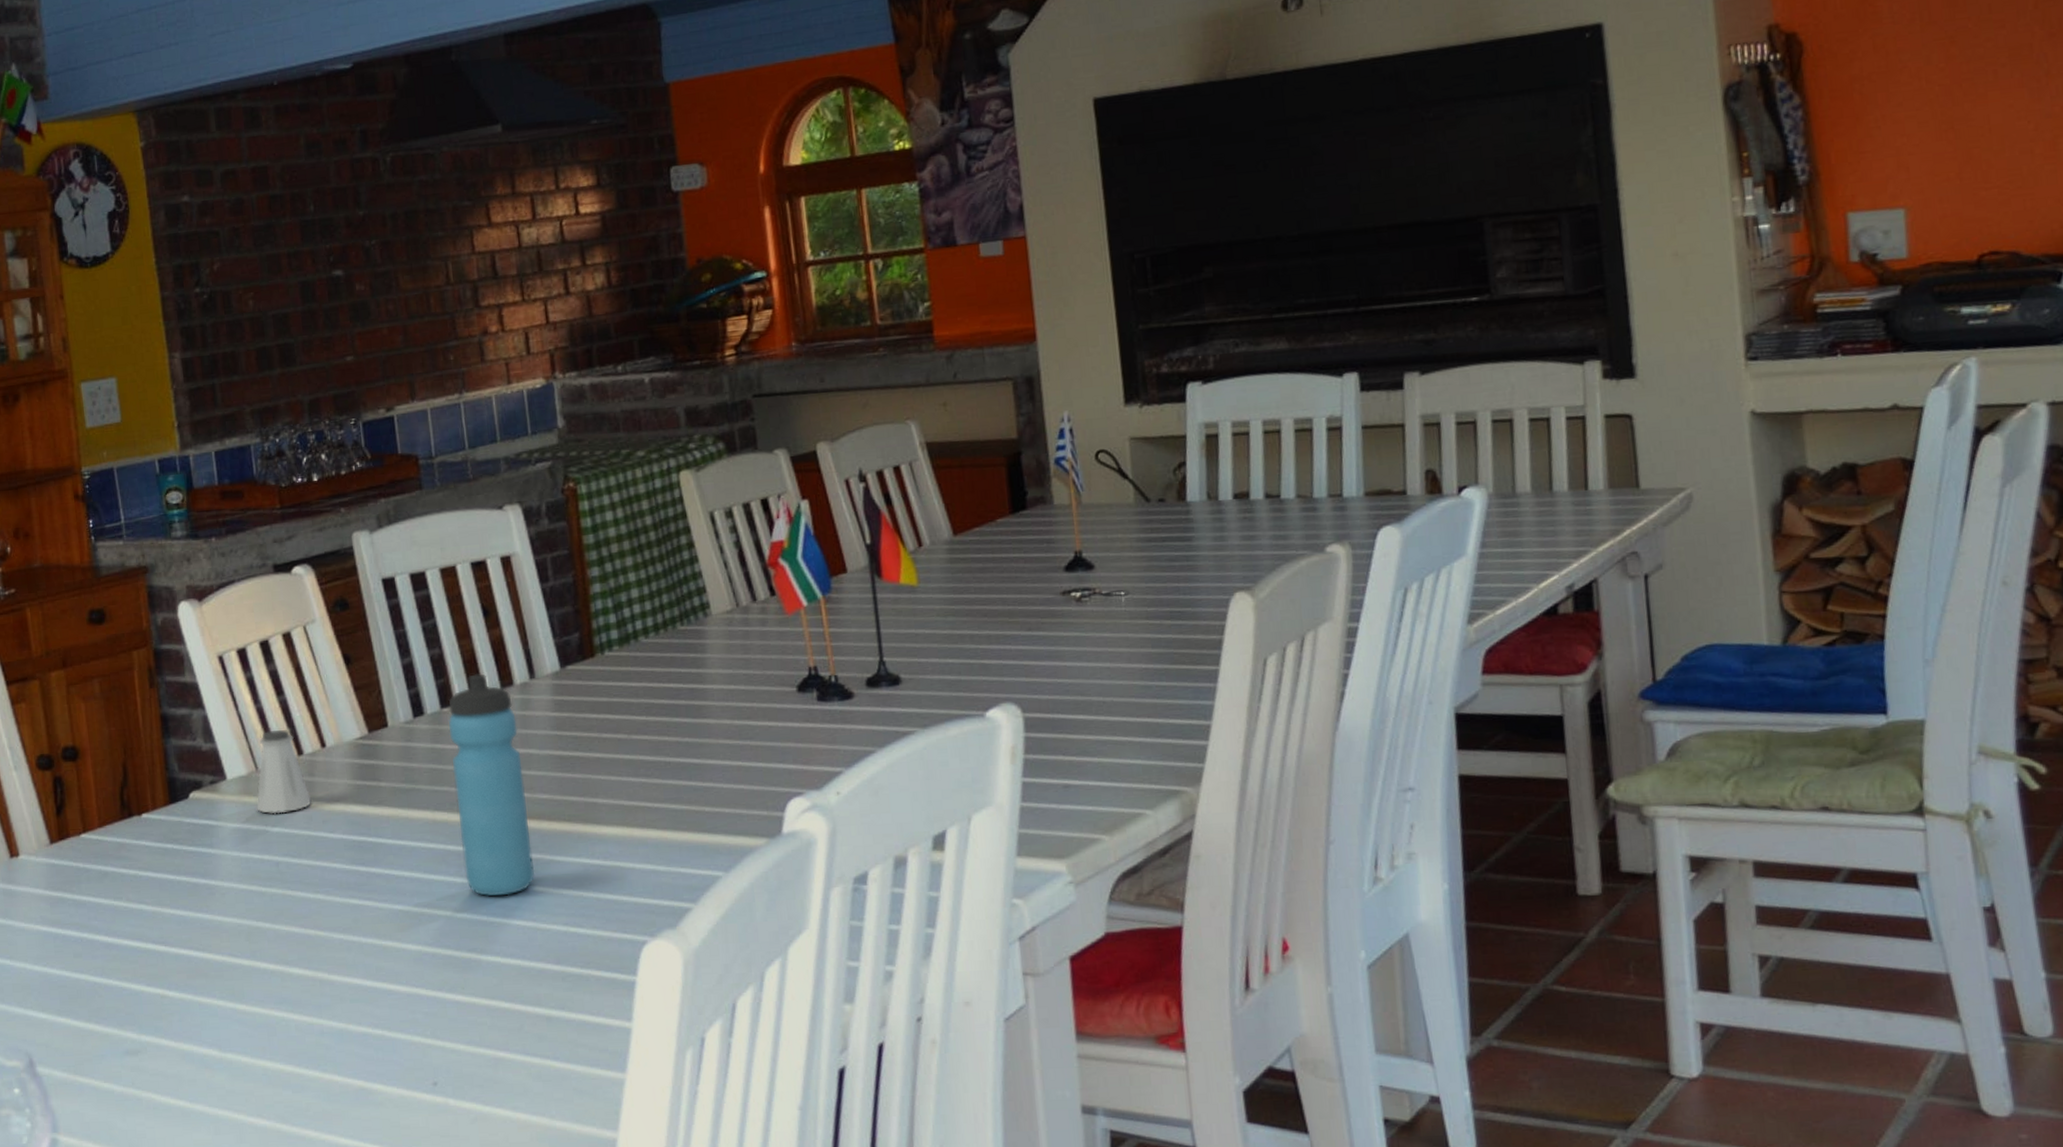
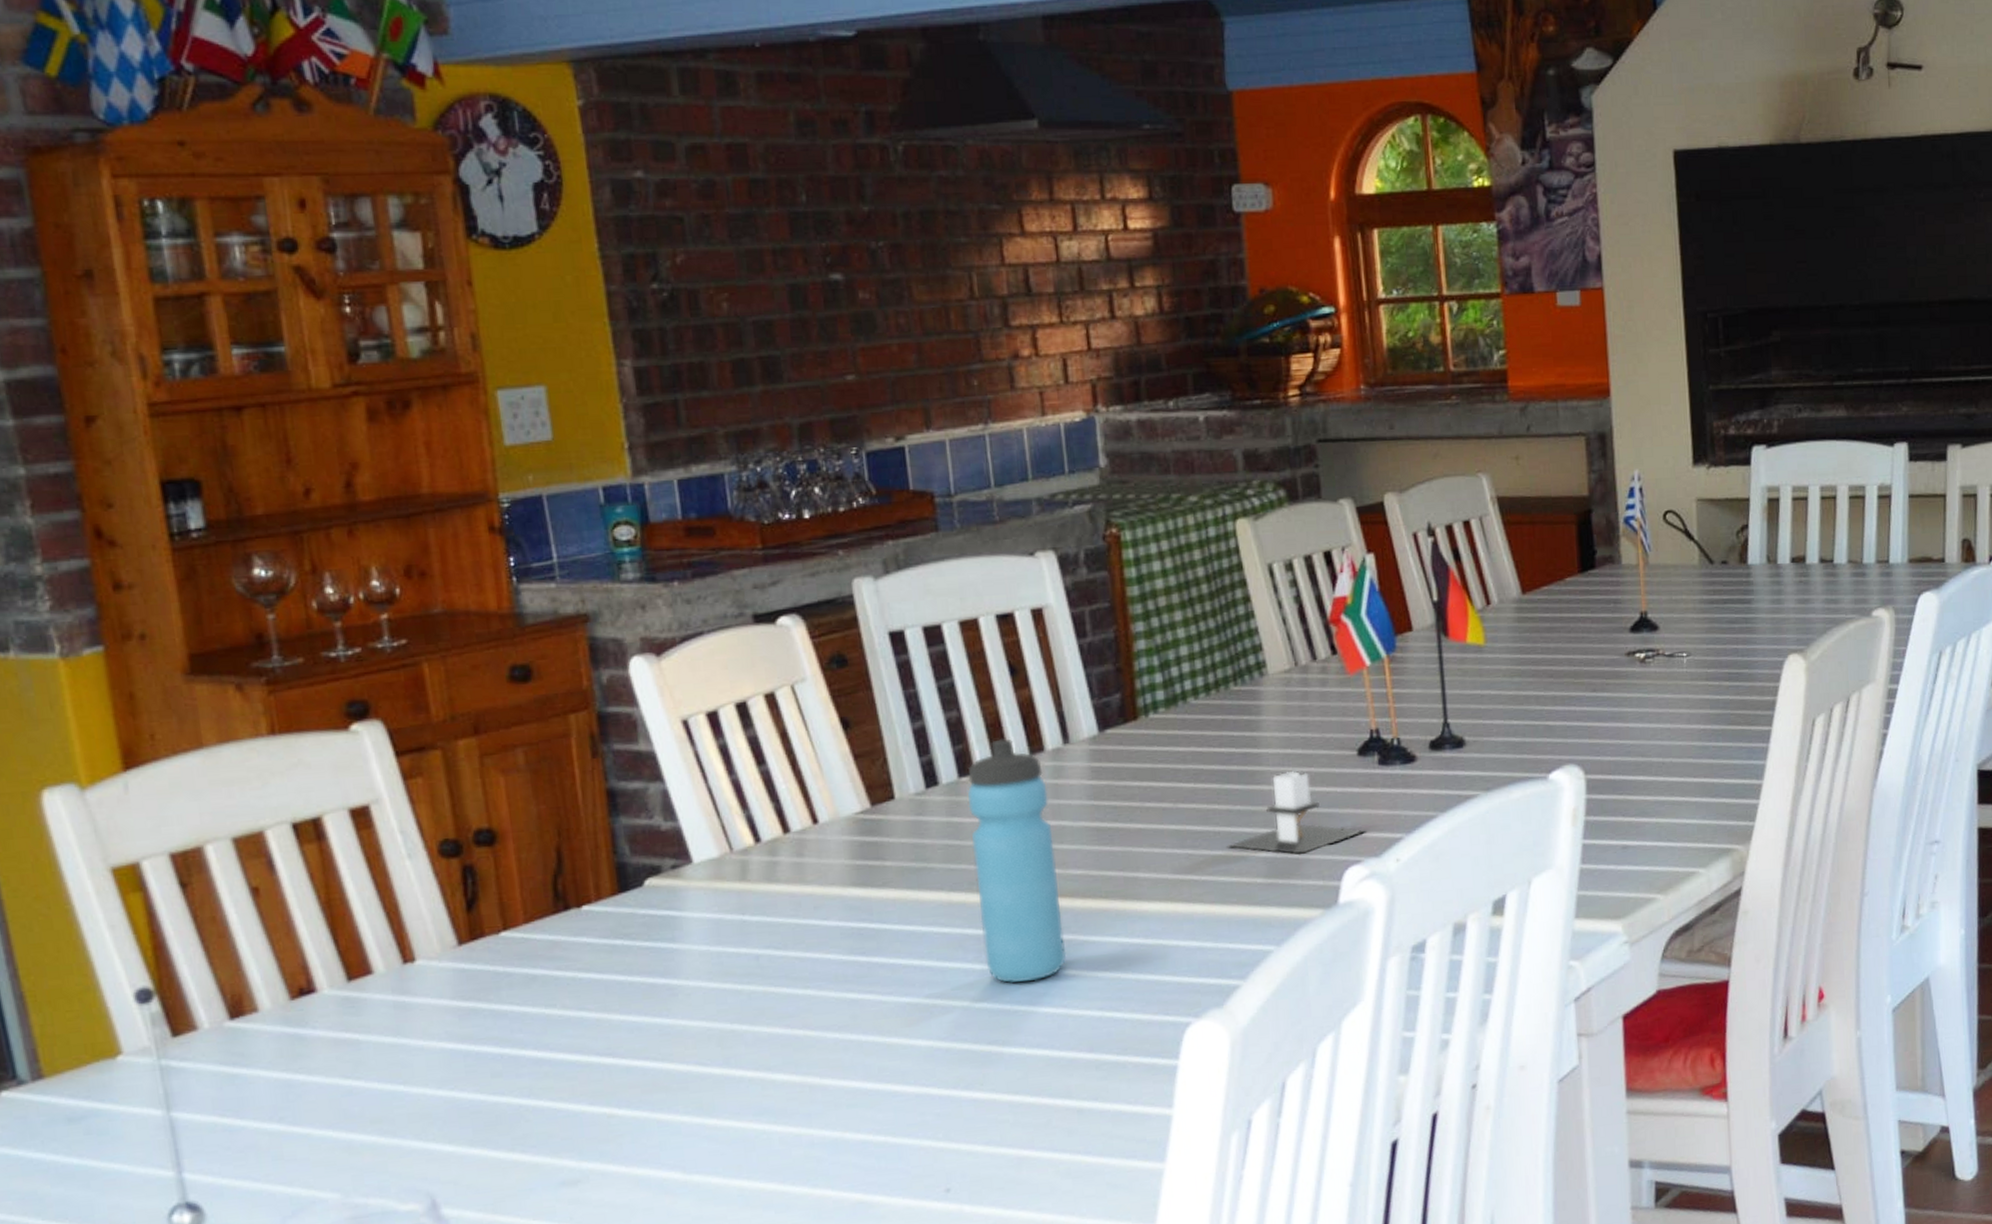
saltshaker: present [256,729,312,815] -> none [730,804,801,902]
candle: none [677,705,807,786] -> present [1227,770,1366,855]

